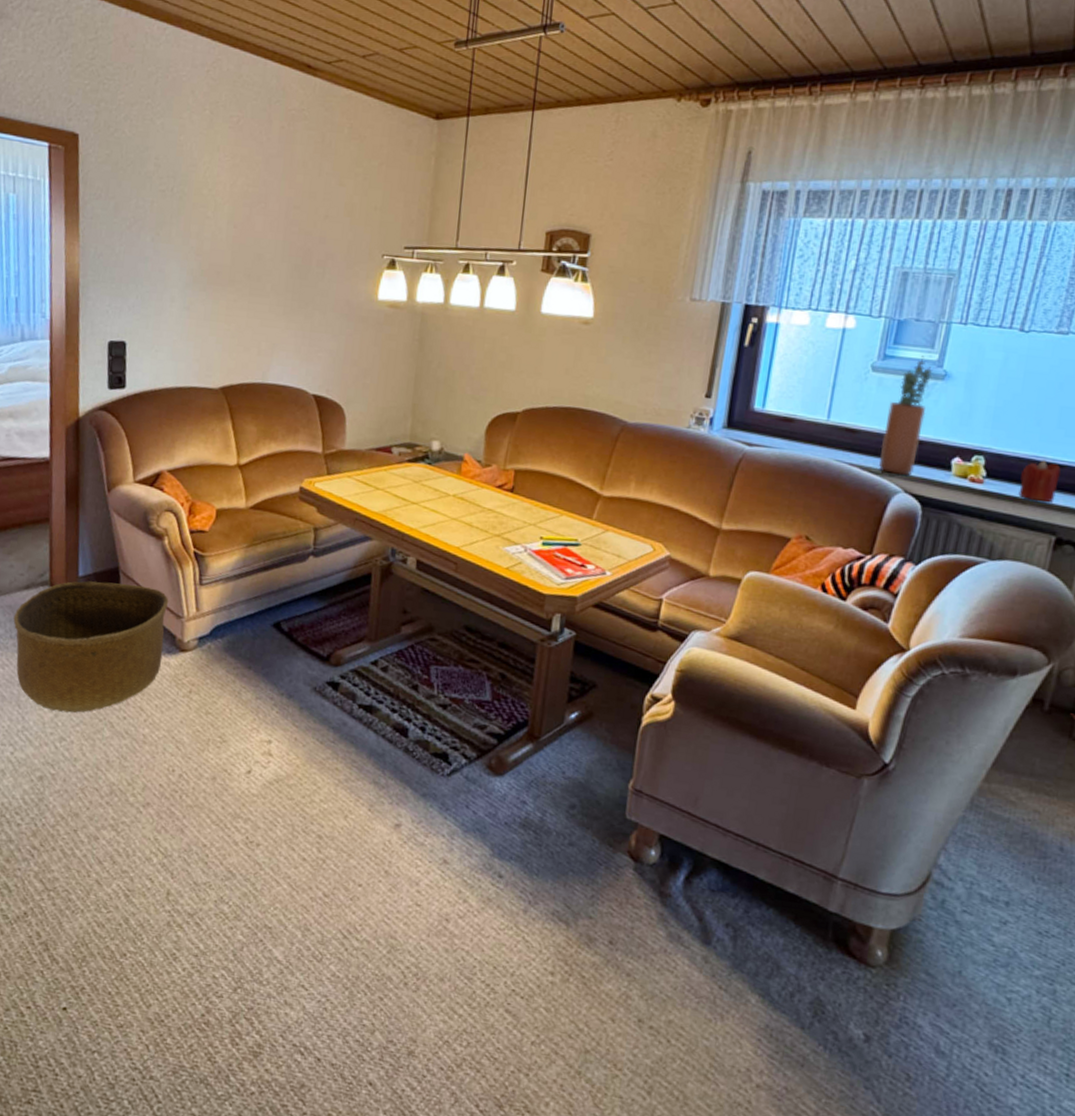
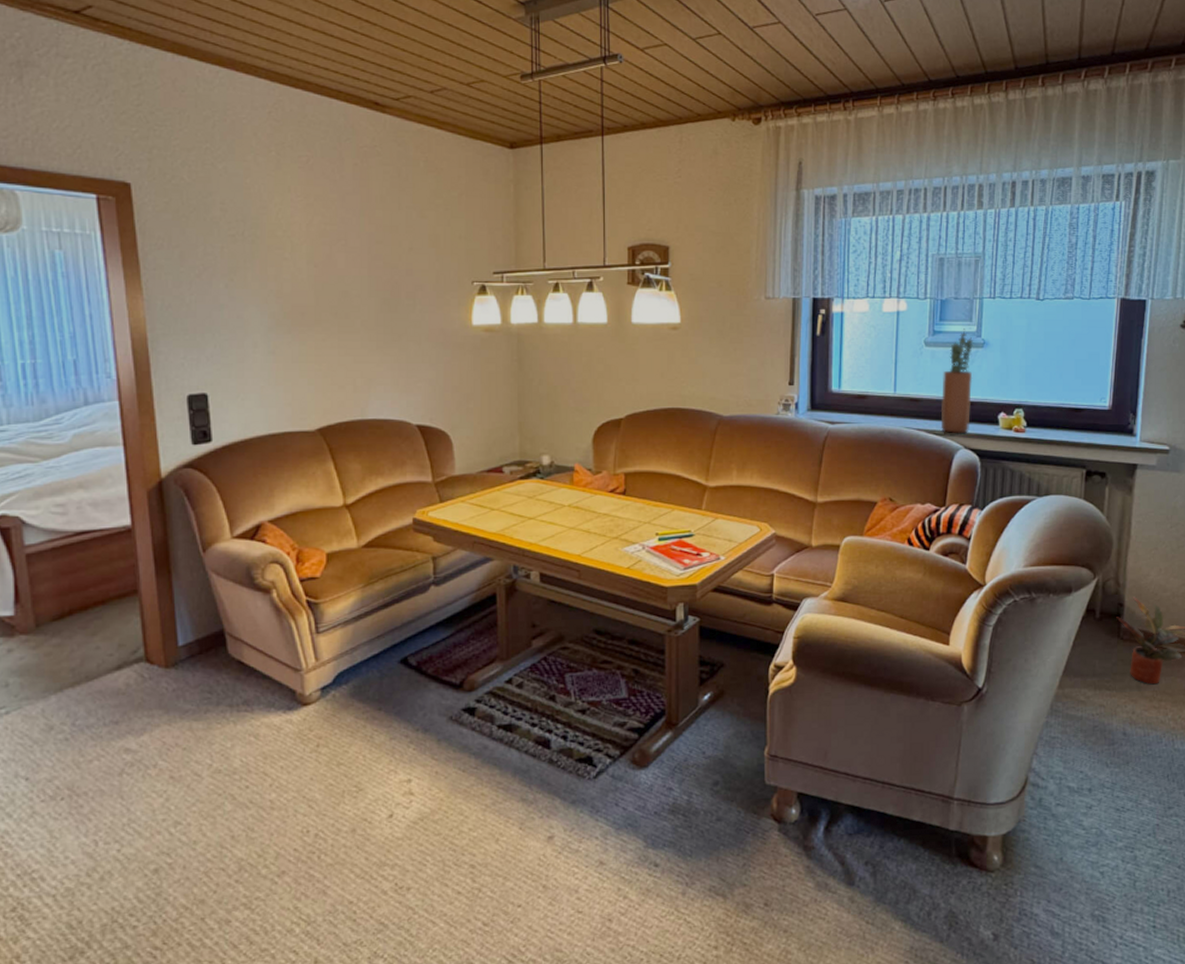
basket: present [13,581,169,713] -> none [105,644,284,795]
candle: present [1018,460,1061,503] -> none [1053,406,1082,442]

